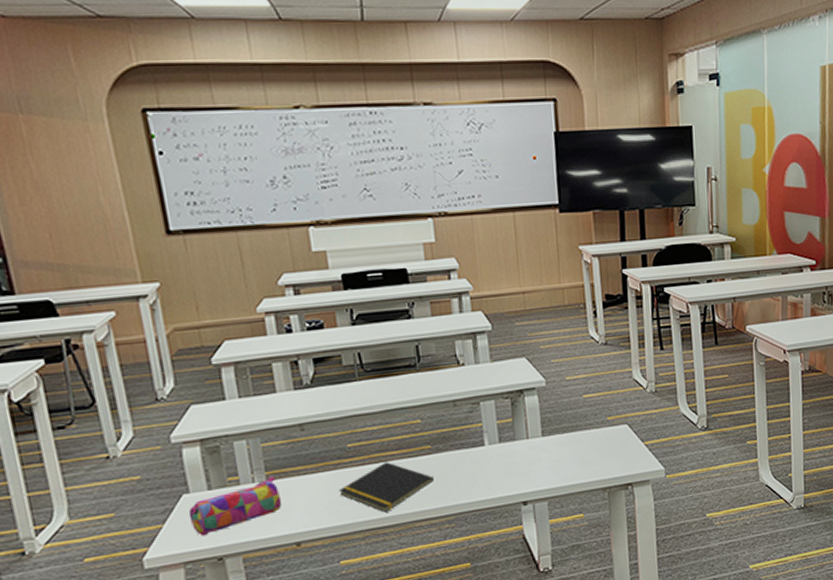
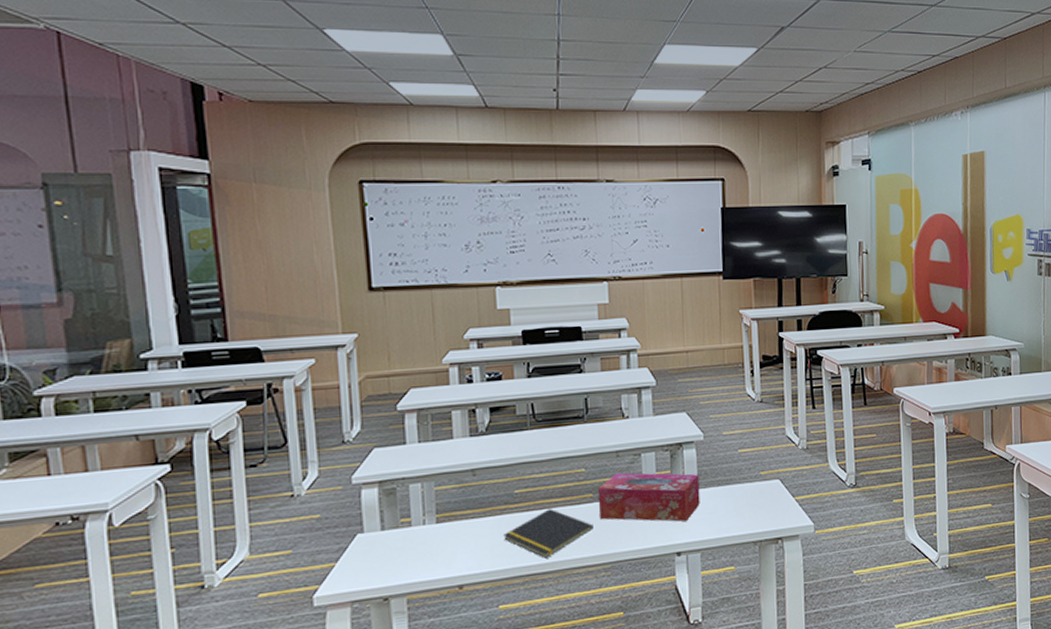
pencil case: present [188,476,282,537] -> none [360,519,449,576]
tissue box: none [435,421,545,471] -> present [597,472,700,522]

